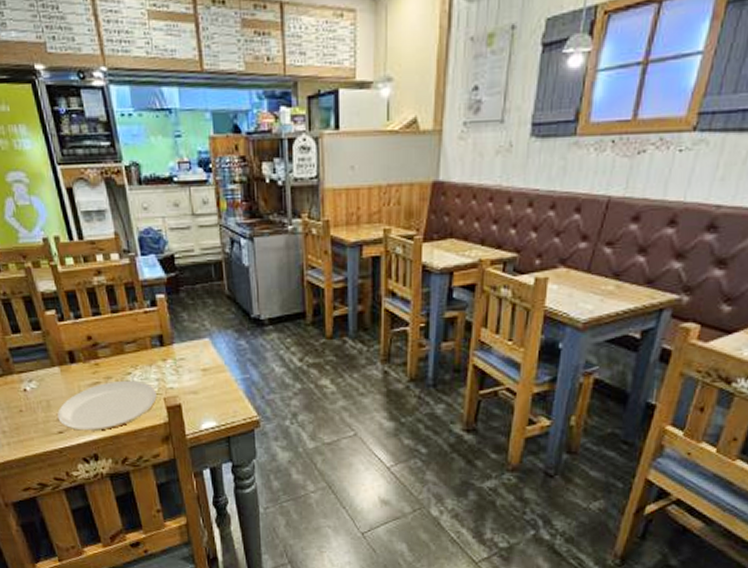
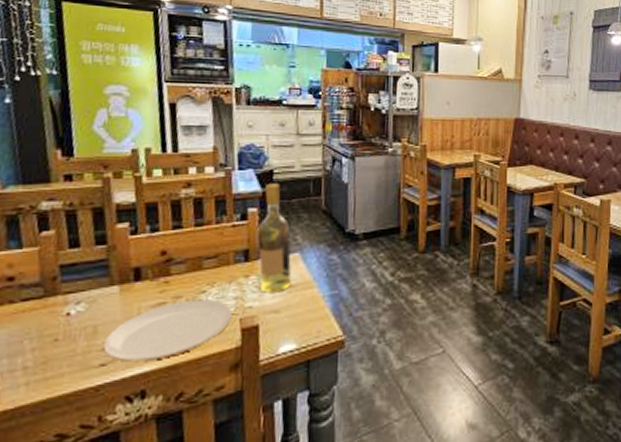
bottle: none [168,268,205,376] -> present [258,183,292,293]

